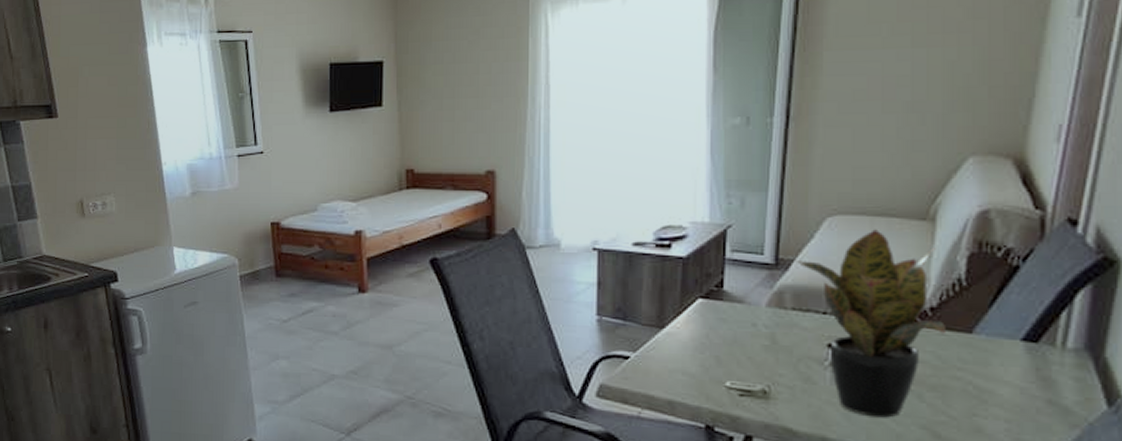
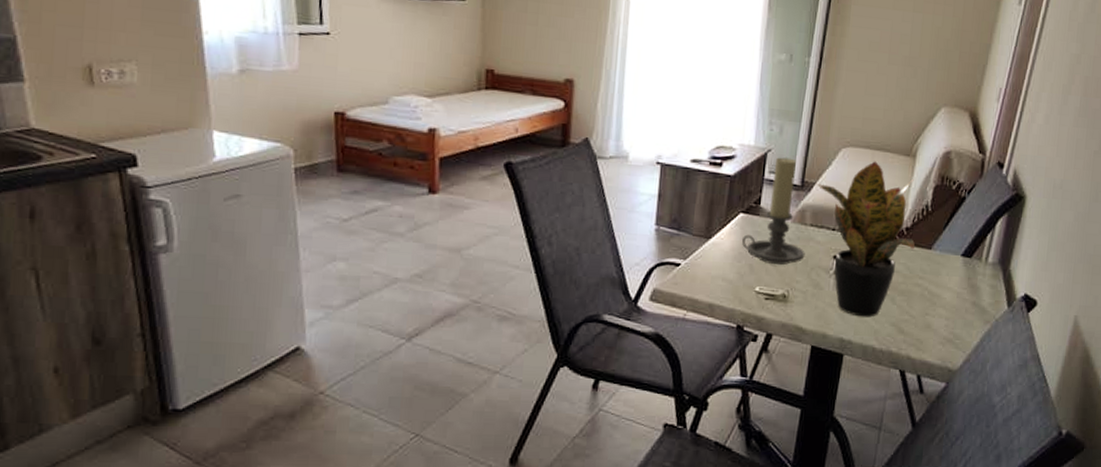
candle holder: none [704,233,788,356] -> present [742,157,805,265]

